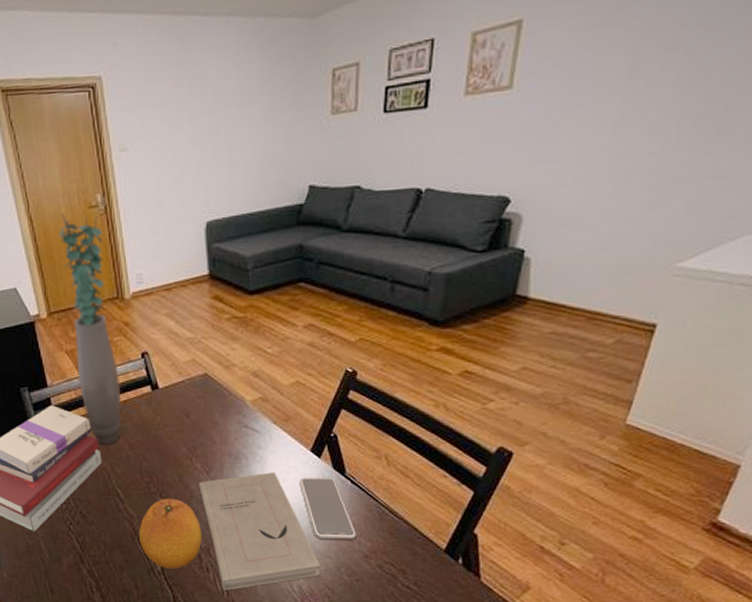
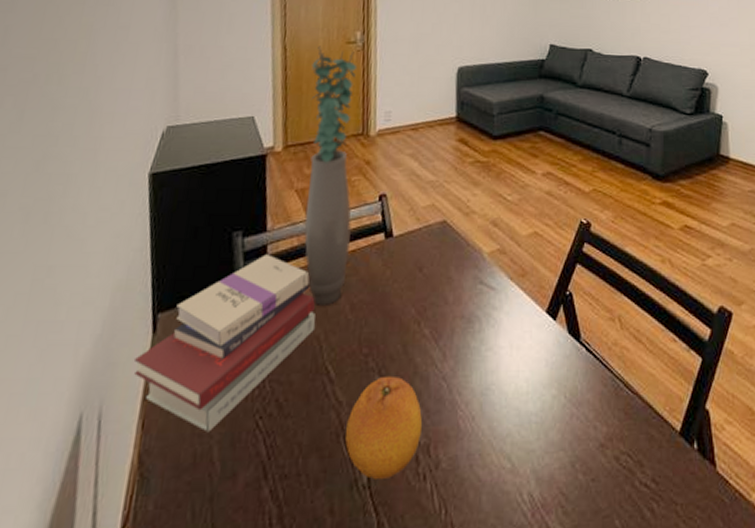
book: present [199,472,320,591] -> none [424,339,554,508]
smartphone: present [299,478,357,540] -> none [533,345,593,425]

